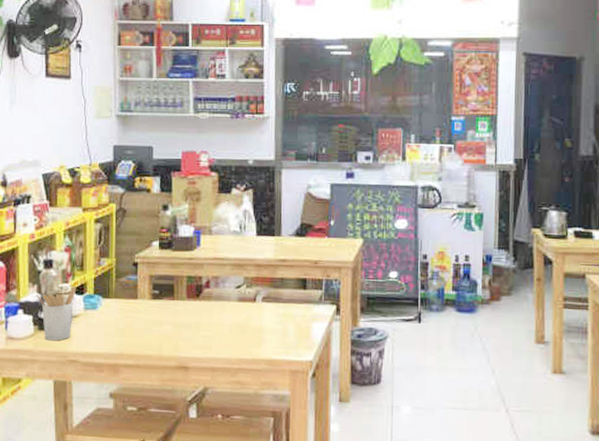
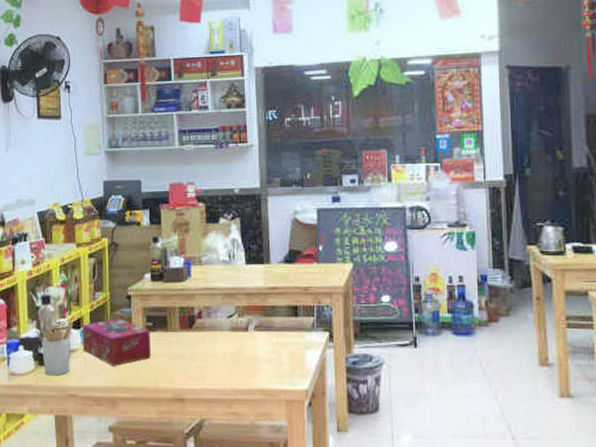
tissue box: none [85,285,156,334] -> present [82,318,151,367]

